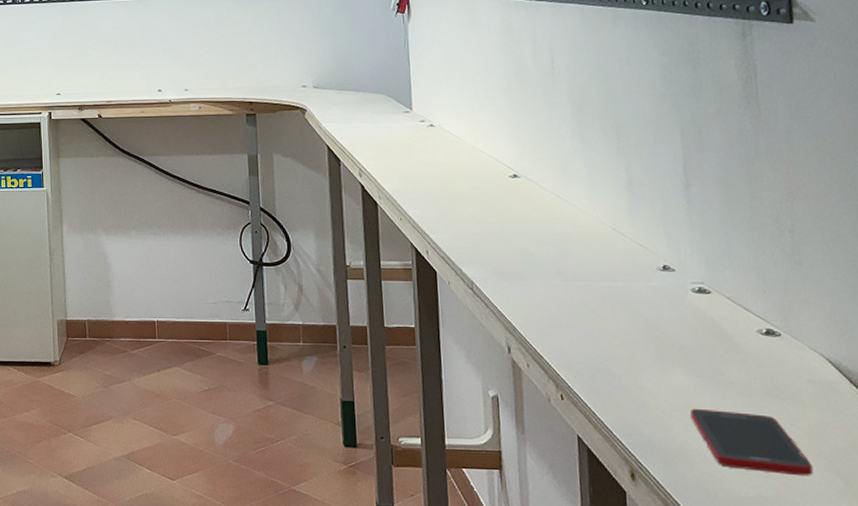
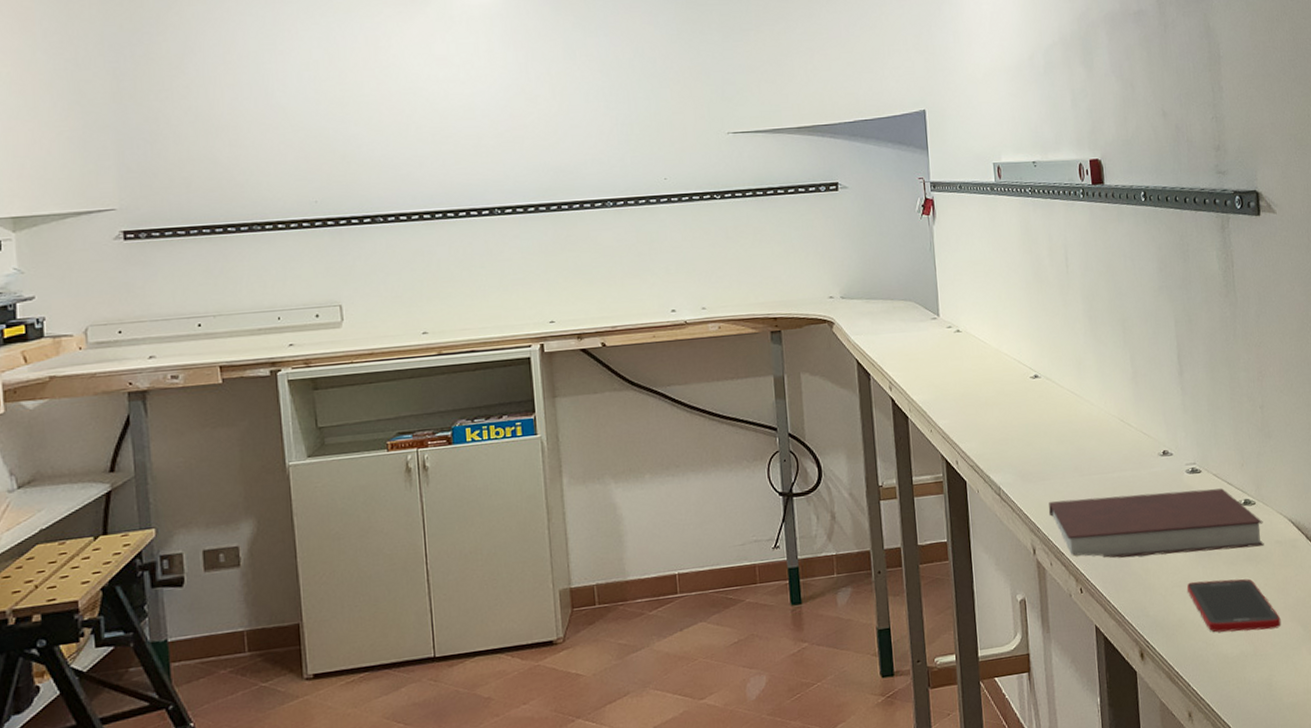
notebook: none [526,302,792,384] -> present [1048,488,1264,558]

